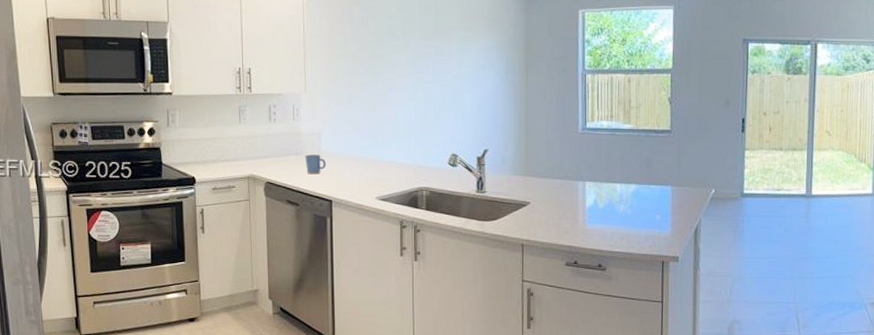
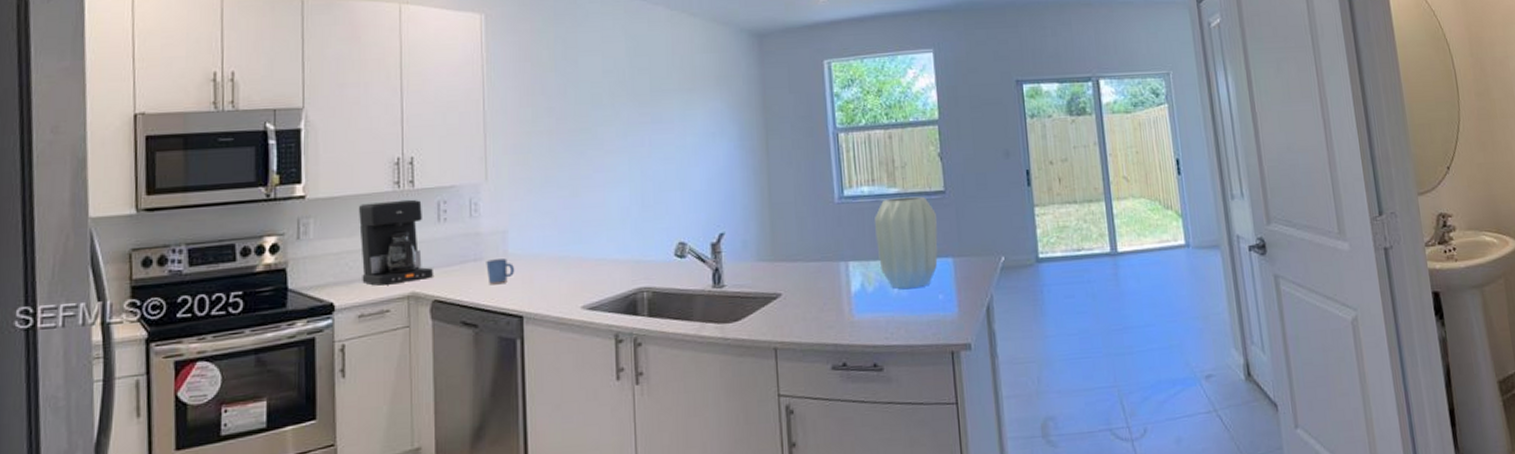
coffee maker: none [211,102,266,167] -> present [359,199,433,286]
vase: none [609,133,661,209] -> present [873,196,938,290]

